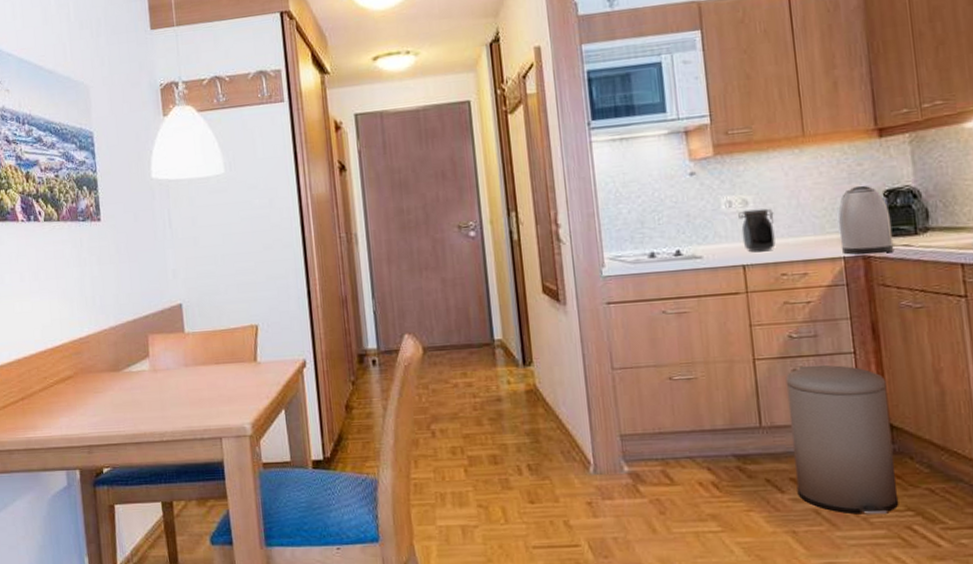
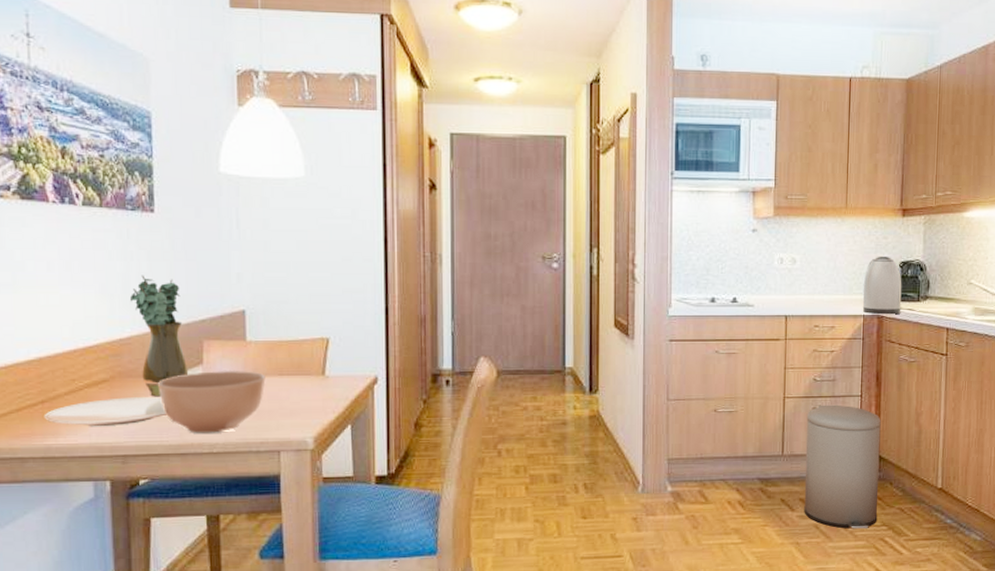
plate: none [24,390,122,420] -> present [43,397,166,426]
vase: none [86,278,138,390] -> present [131,275,189,397]
bowl: none [113,361,204,423] -> present [158,370,266,433]
jar: present [738,208,776,252] -> none [787,268,815,305]

